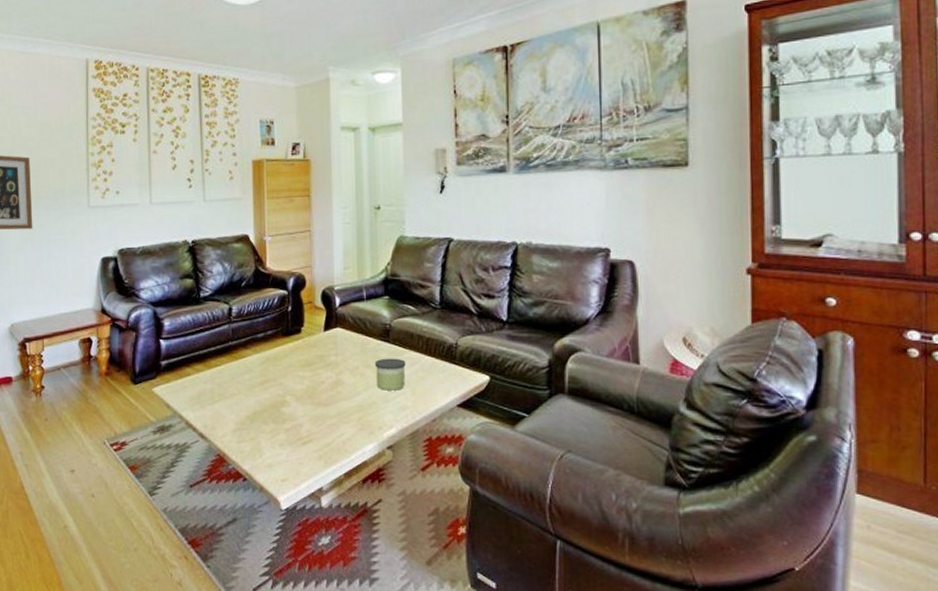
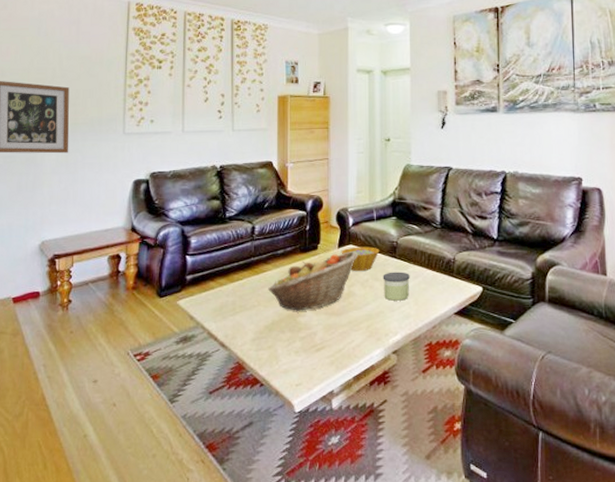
fruit basket: none [248,335,346,401] -> present [268,251,357,311]
bowl: none [327,330,371,357] -> present [341,247,380,271]

